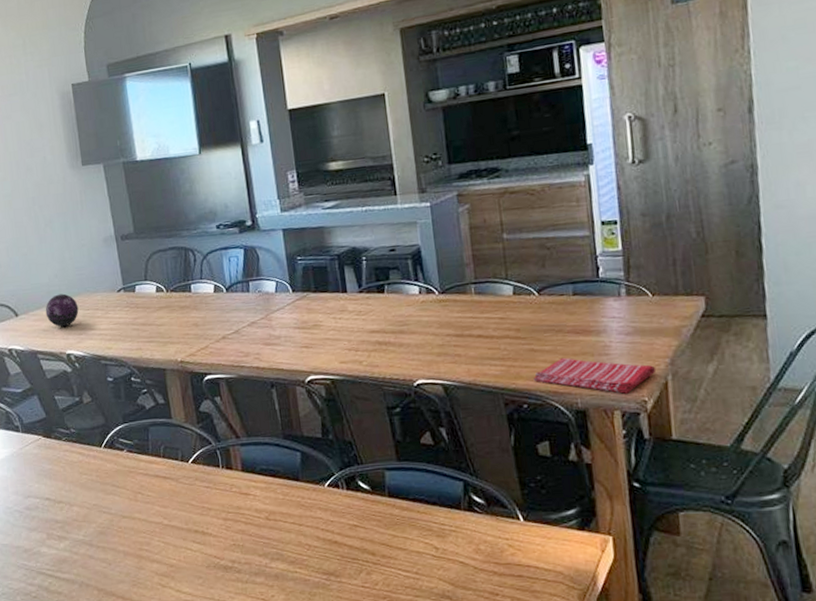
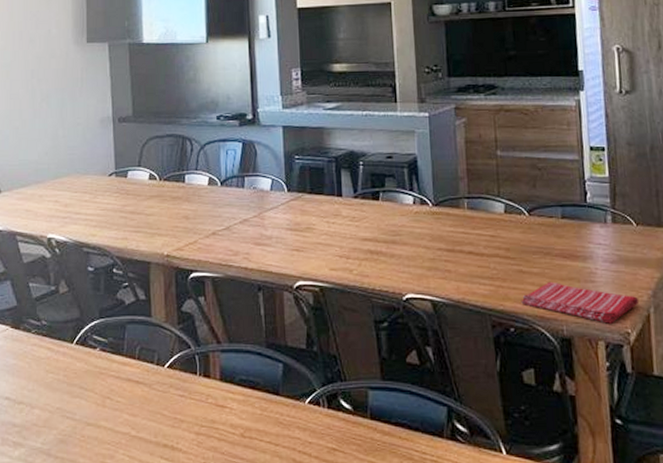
decorative orb: present [45,293,79,328] -> none [30,173,66,209]

